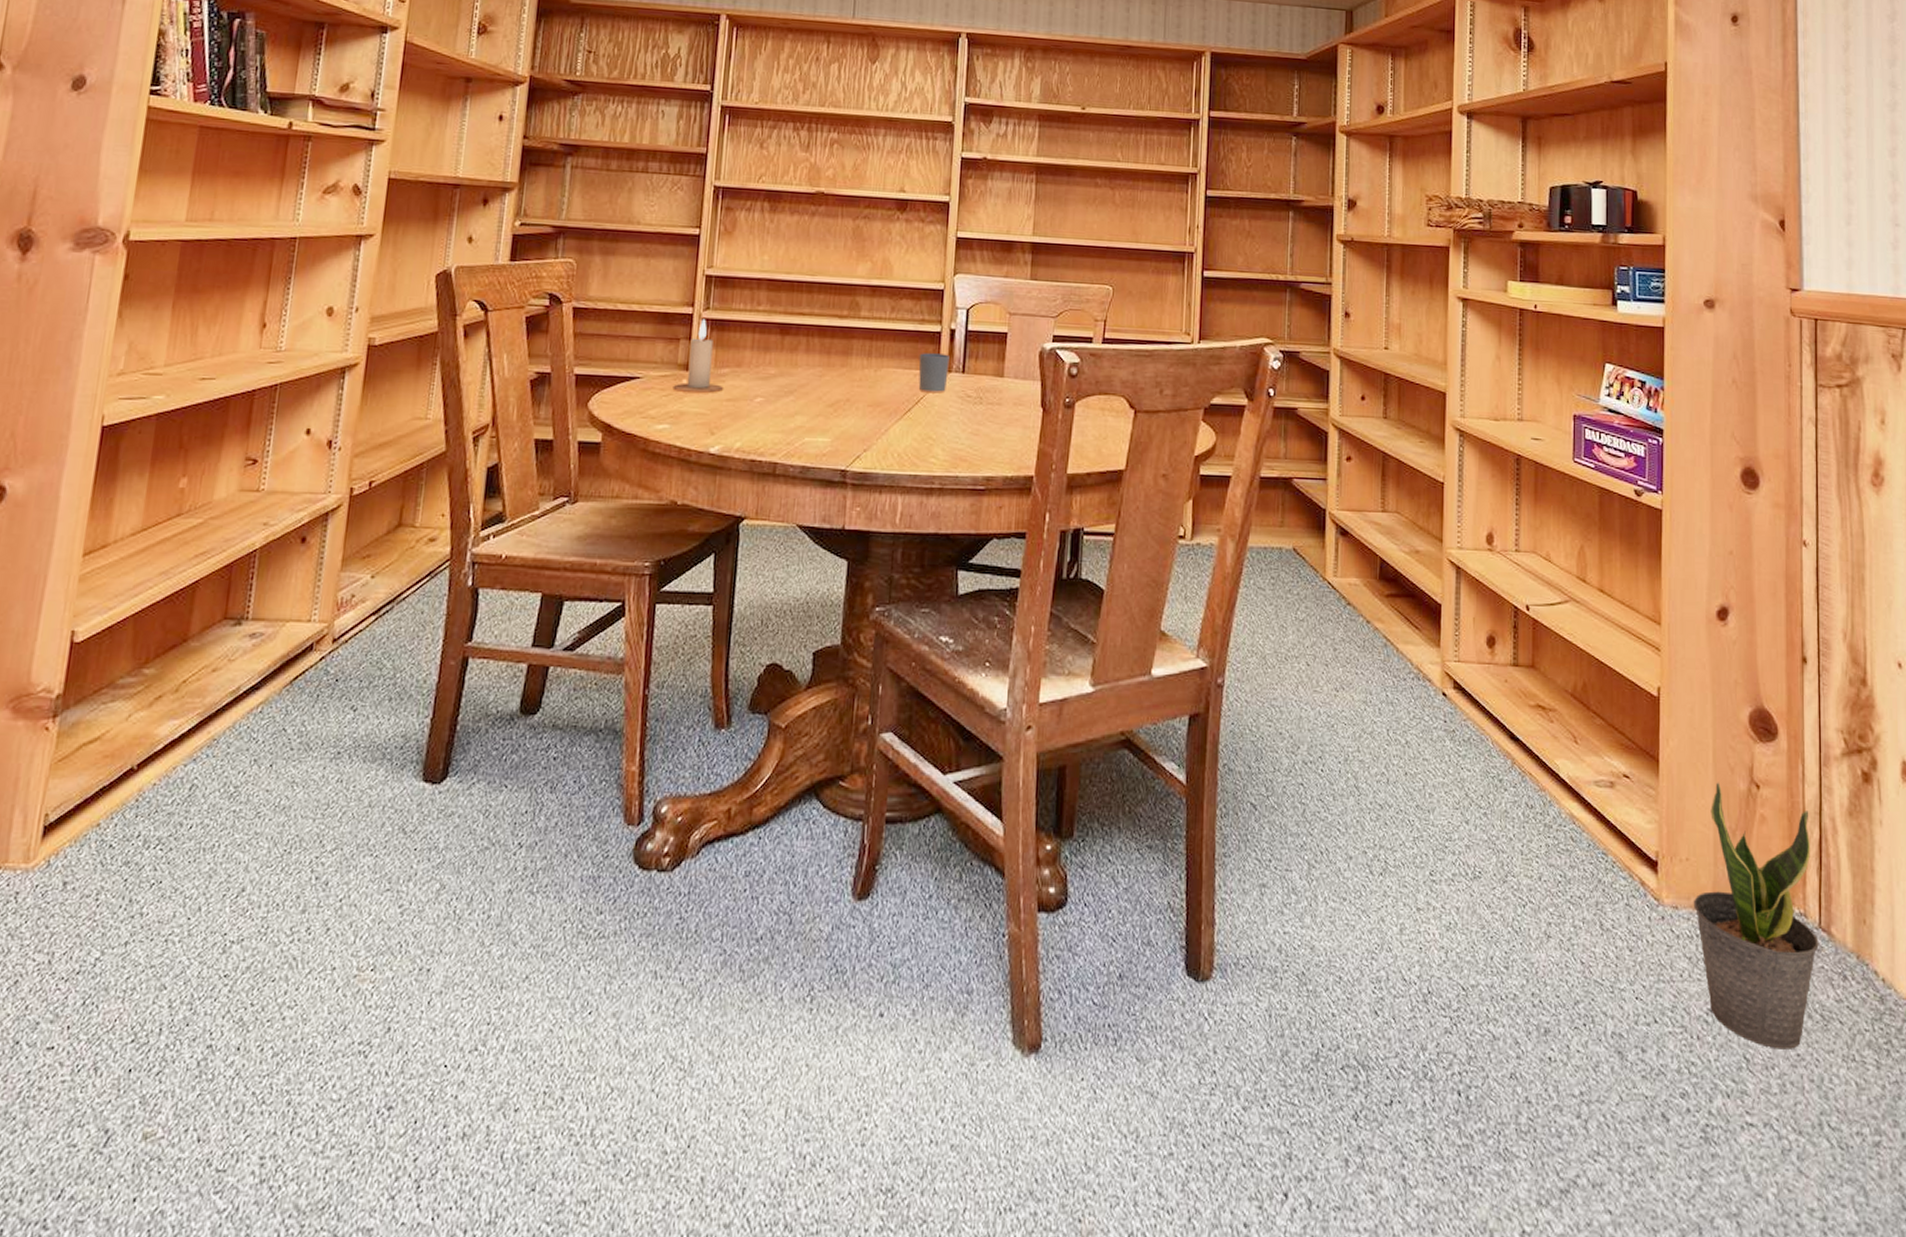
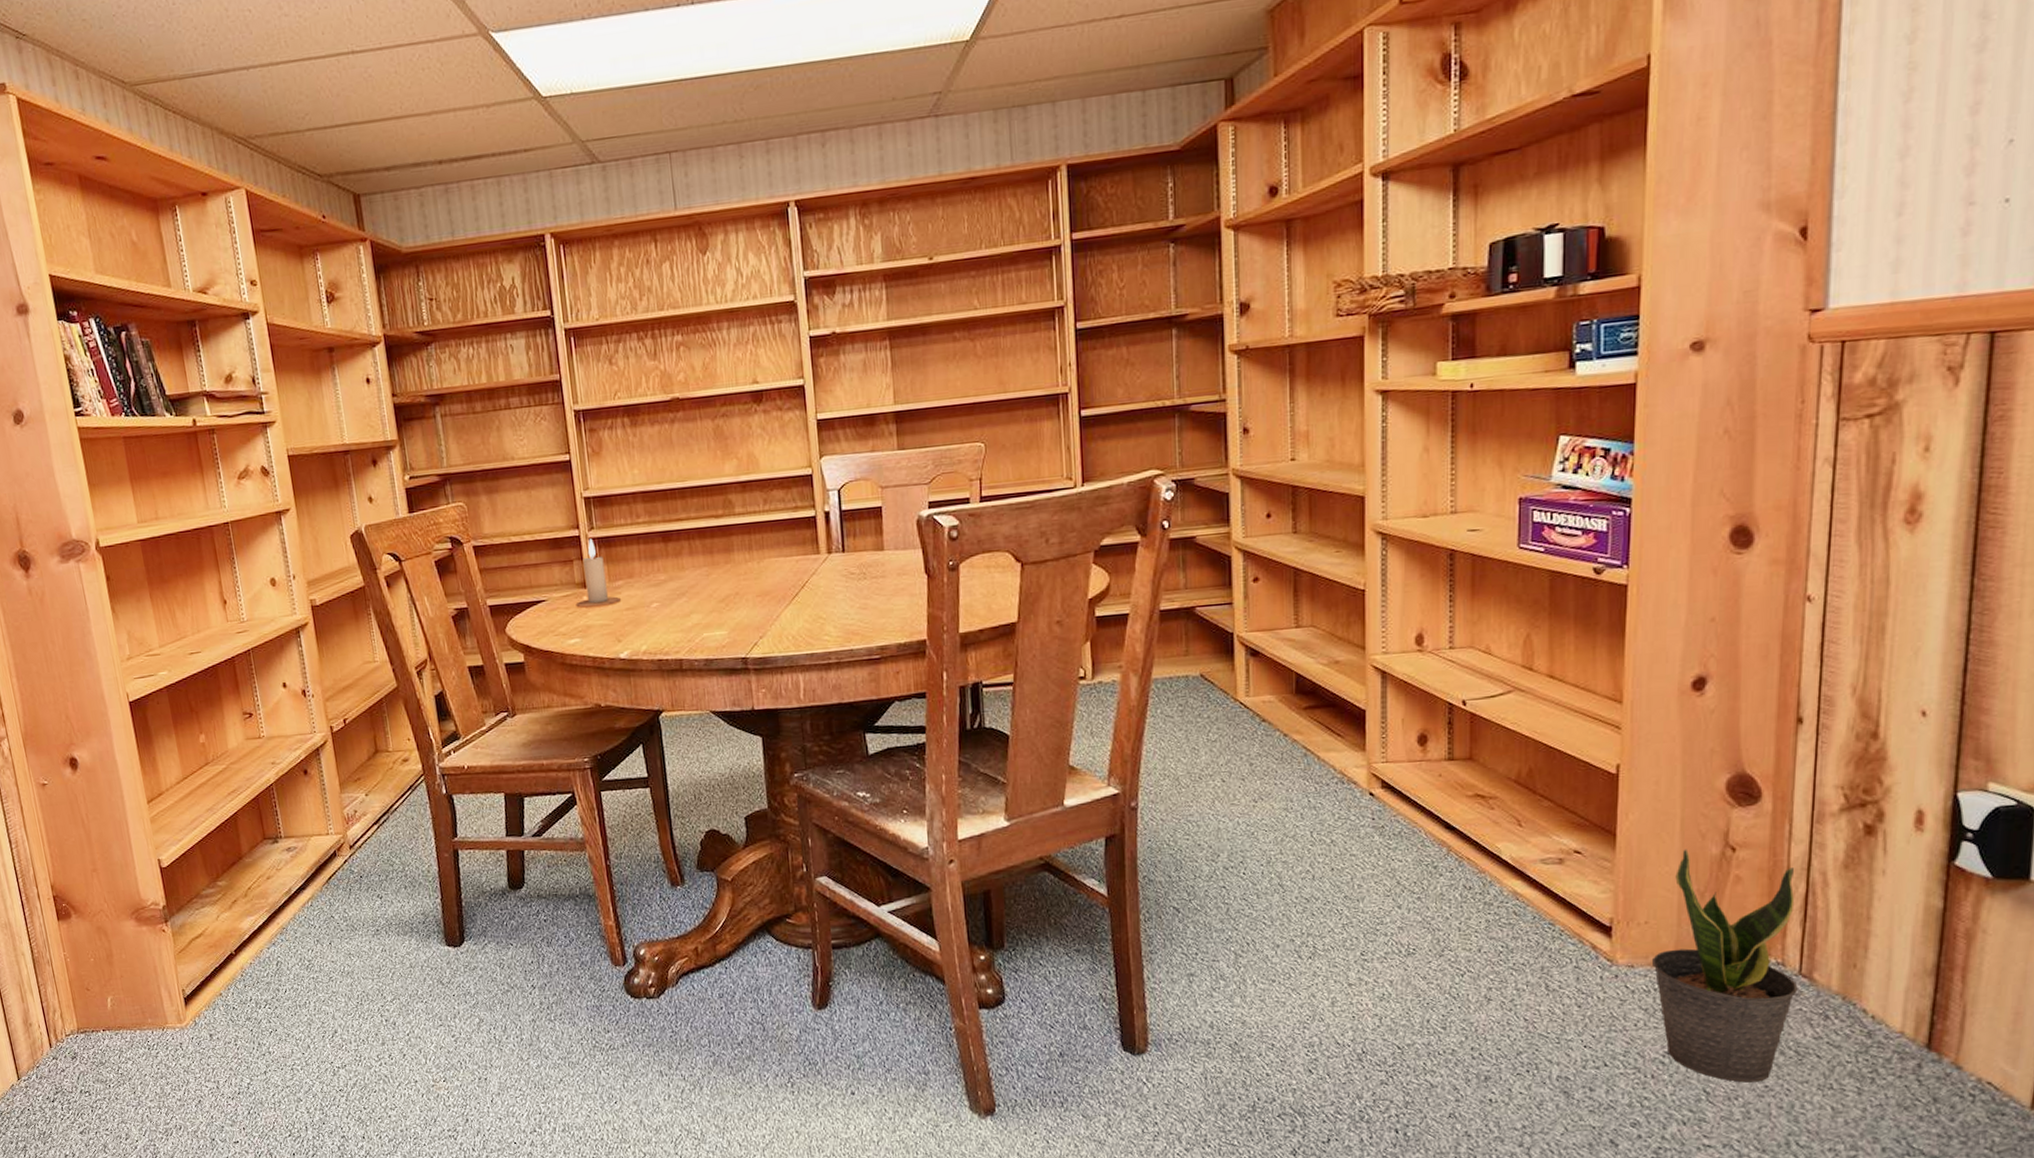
mug: present [918,353,950,394] -> none [798,536,829,577]

